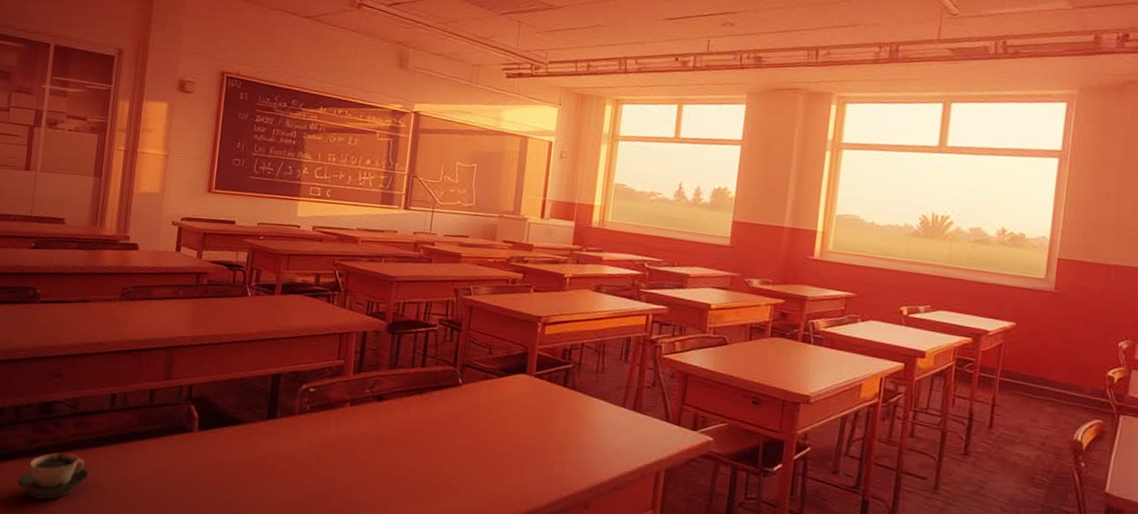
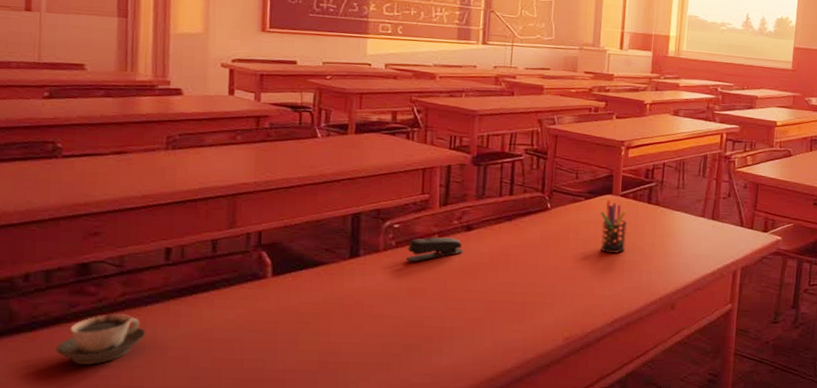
stapler: none [318,404,373,429] -> present [405,237,463,262]
pen holder: none [511,379,540,440] -> present [600,199,627,253]

